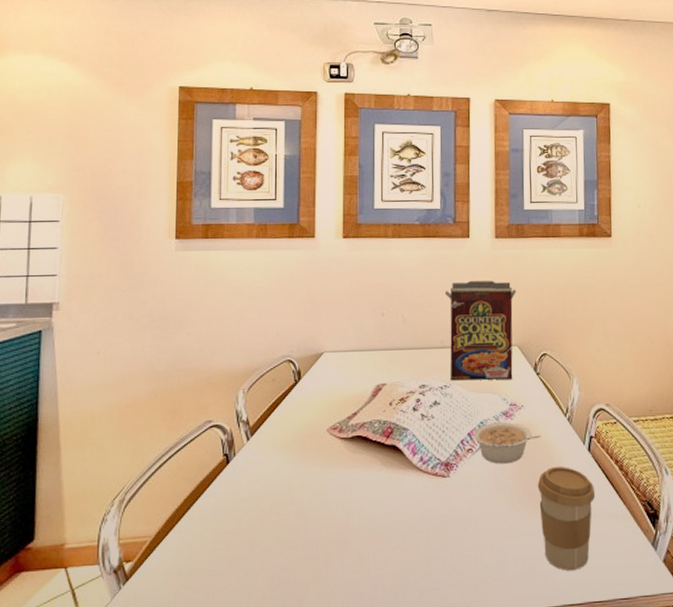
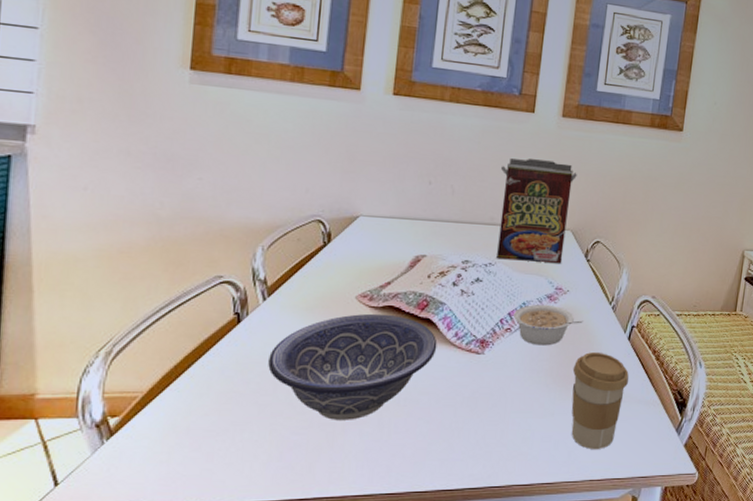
decorative bowl: none [255,444,405,554] -> present [268,313,437,420]

